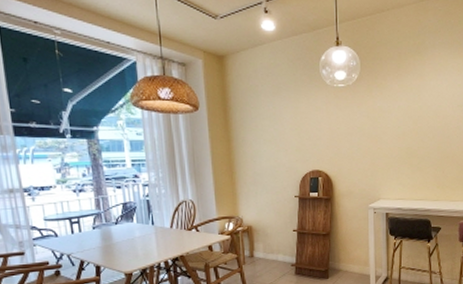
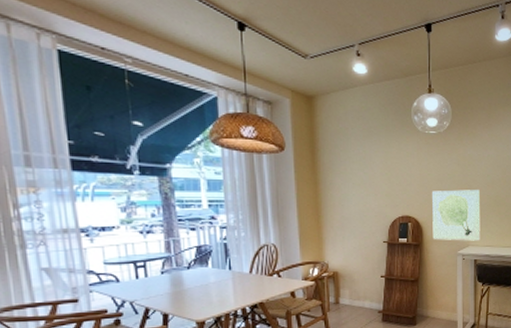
wall art: none [341,142,392,195] -> present [431,190,481,241]

